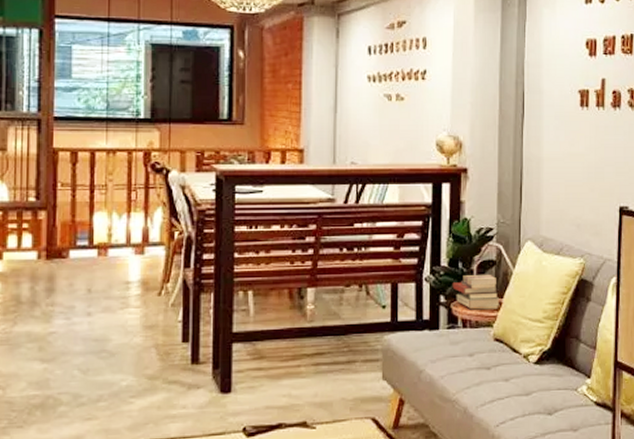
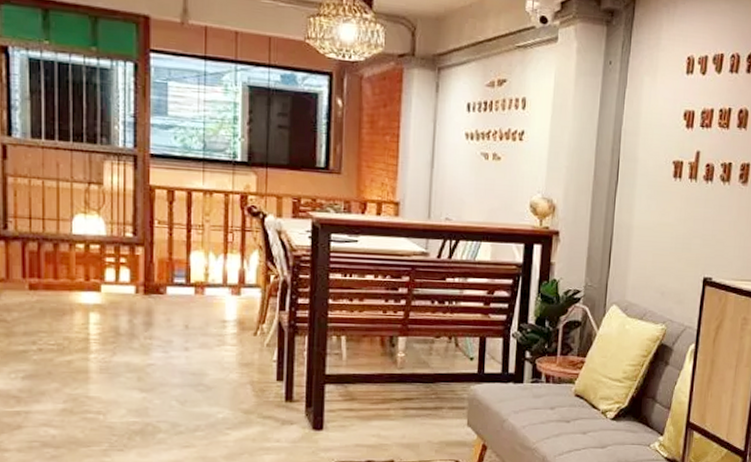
books: present [452,274,500,310] -> none [538,333,583,367]

